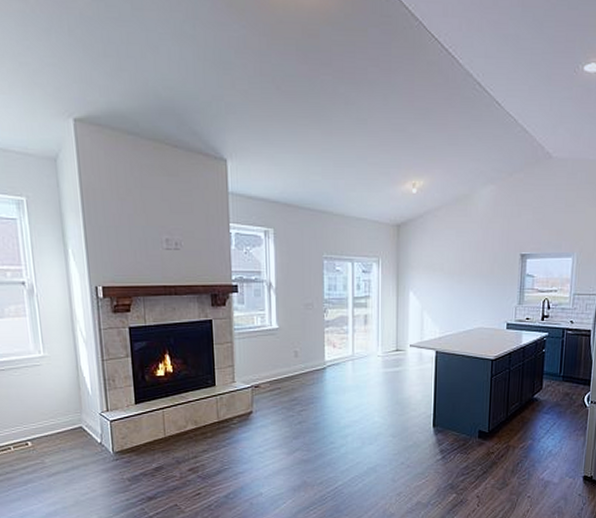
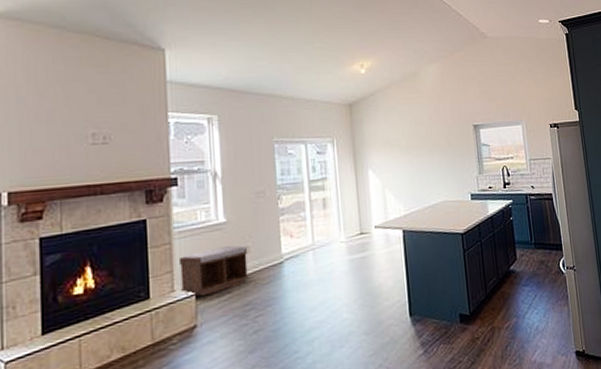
bench: none [238,350,297,389] -> present [178,245,250,297]

